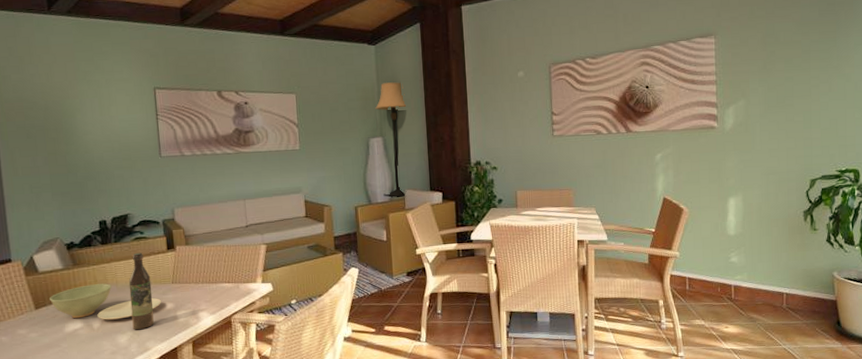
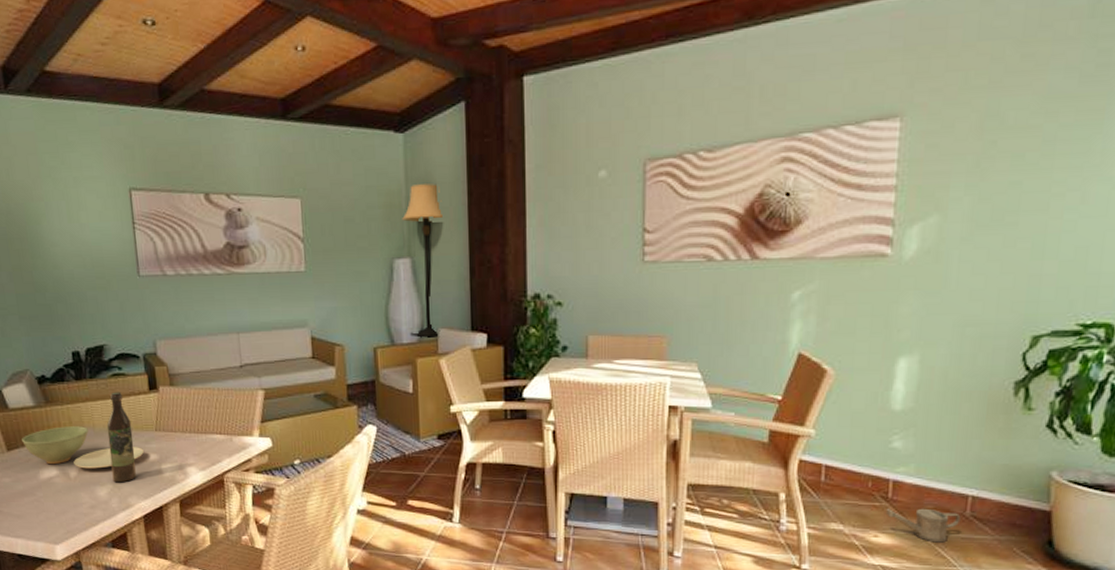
watering can: none [731,304,781,329] -> present [885,508,961,543]

